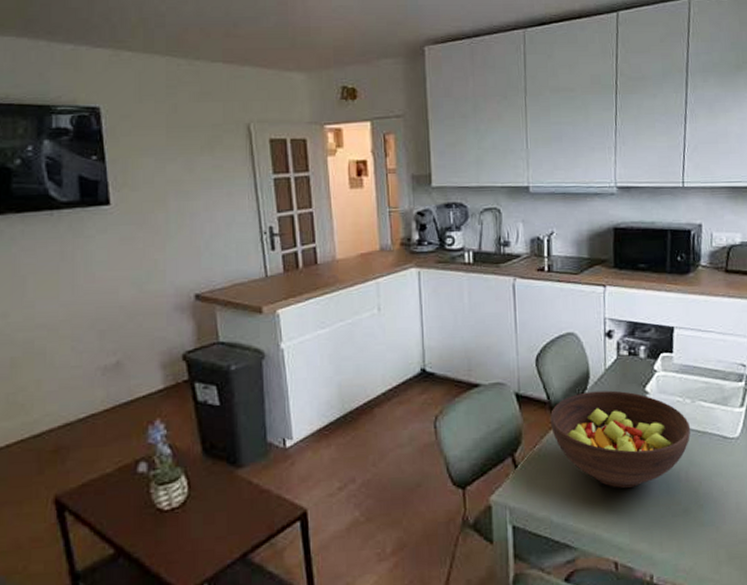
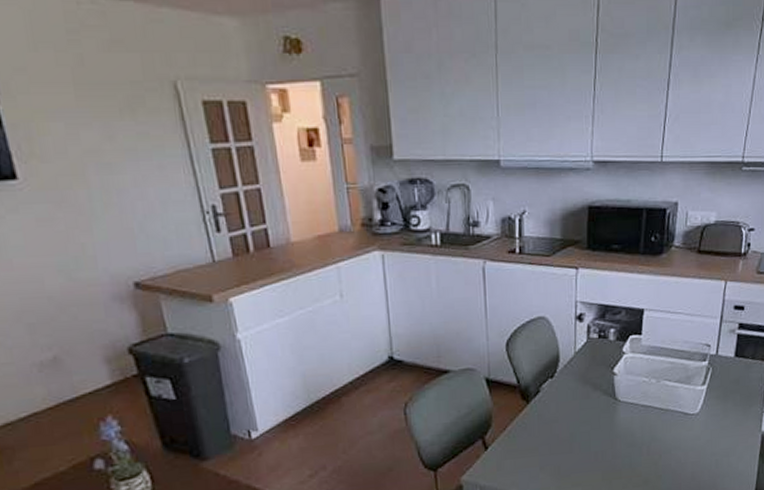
fruit bowl: present [550,390,691,488] -> none [520,373,655,464]

